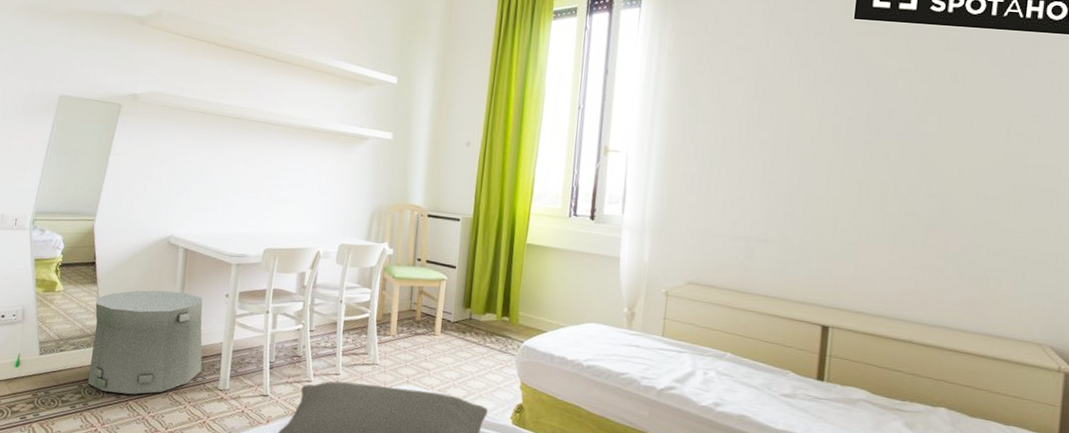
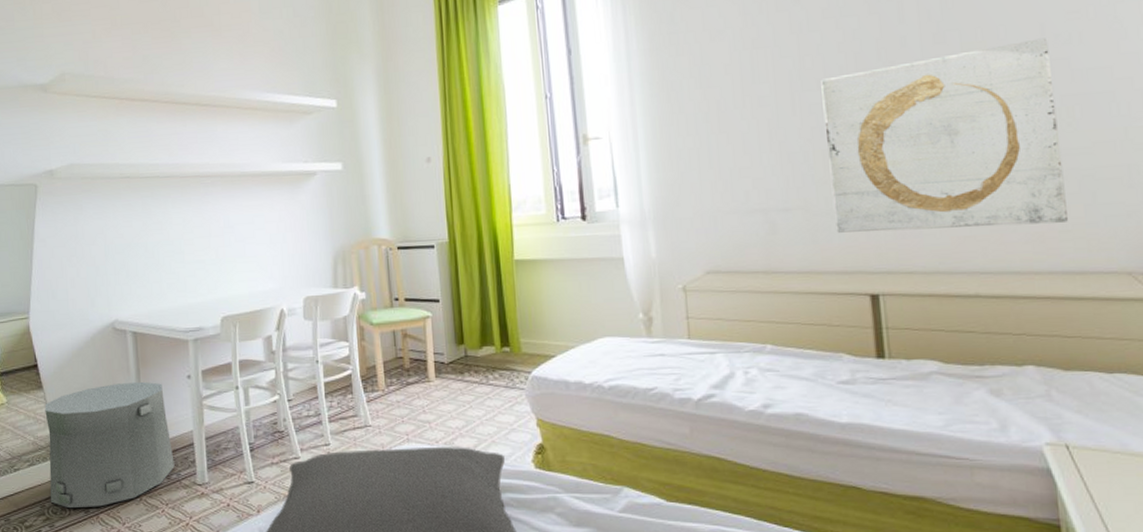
wall art: none [804,133,1012,293] -> present [821,38,1069,233]

